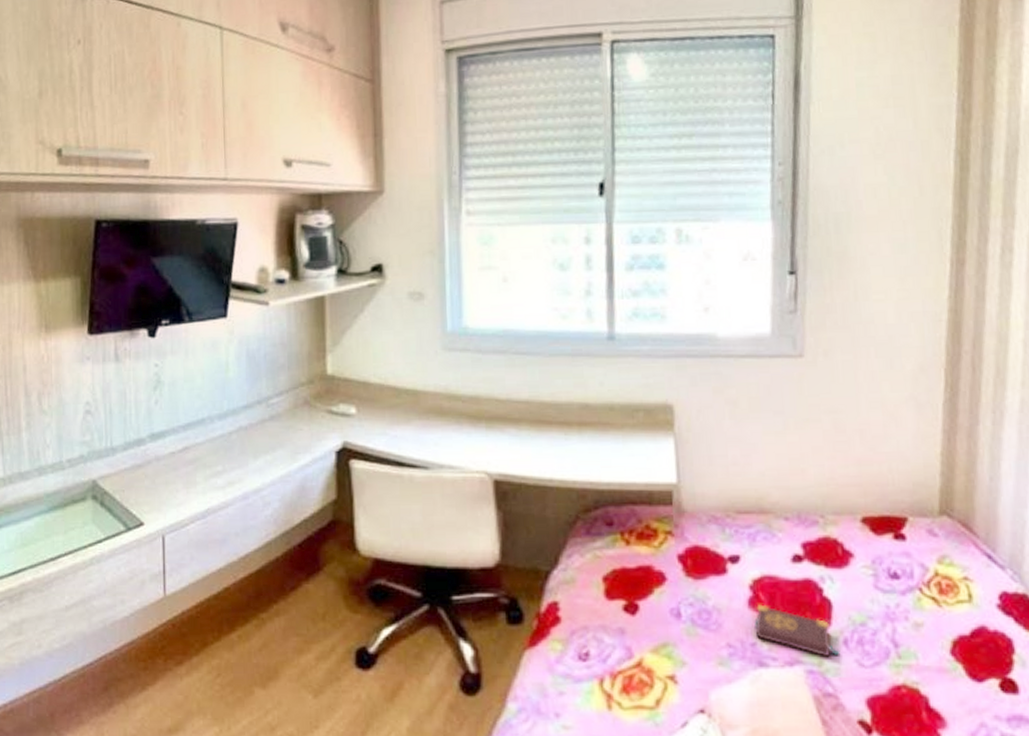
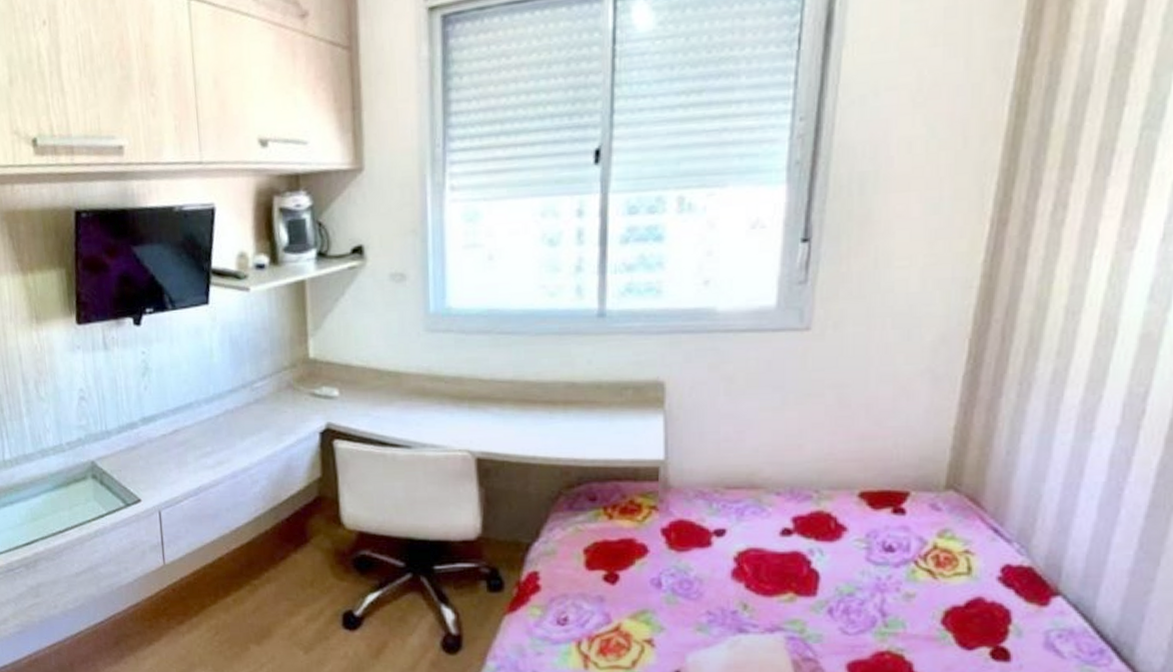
book: present [754,604,841,658] -> none [737,575,824,625]

